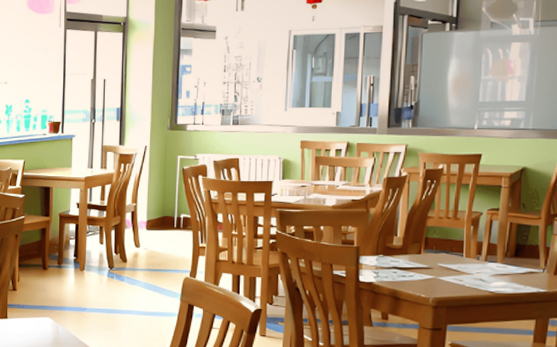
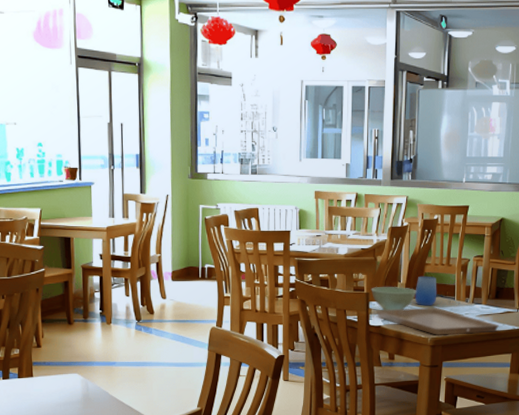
bowl: none [362,241,417,267] -> present [371,287,417,311]
tray: none [367,264,519,297] -> present [376,307,499,336]
cup: none [414,229,441,263] -> present [415,275,437,306]

